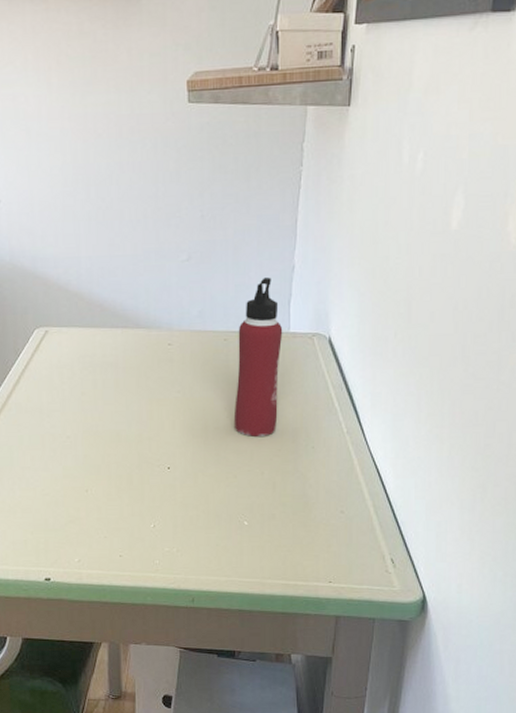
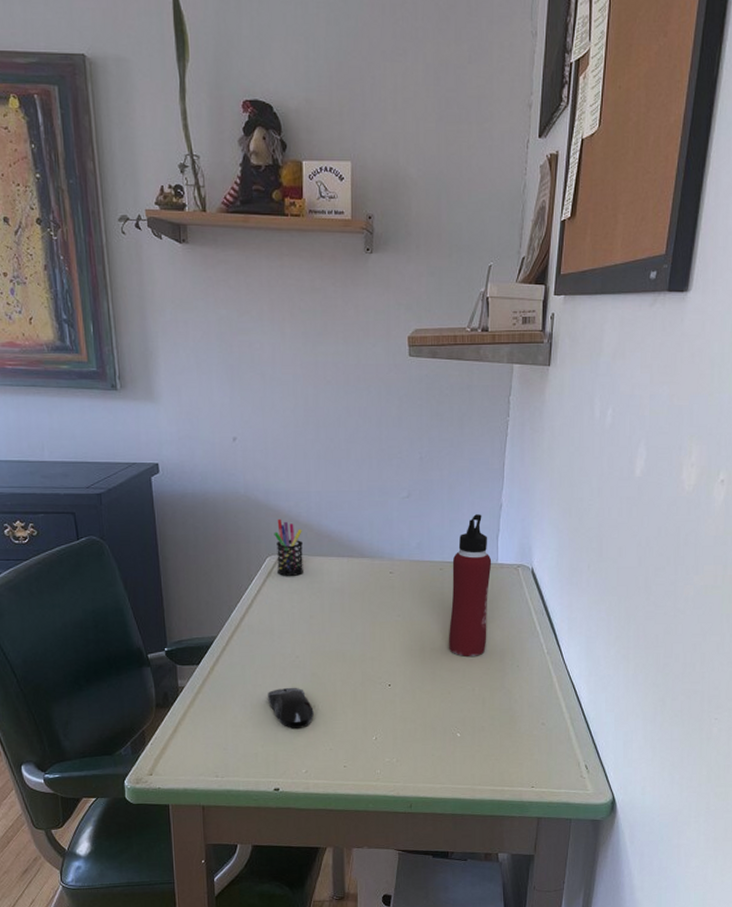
computer mouse: none [36,469,87,514] -> present [267,687,314,729]
pen holder: none [42,287,74,350] -> present [274,518,303,576]

